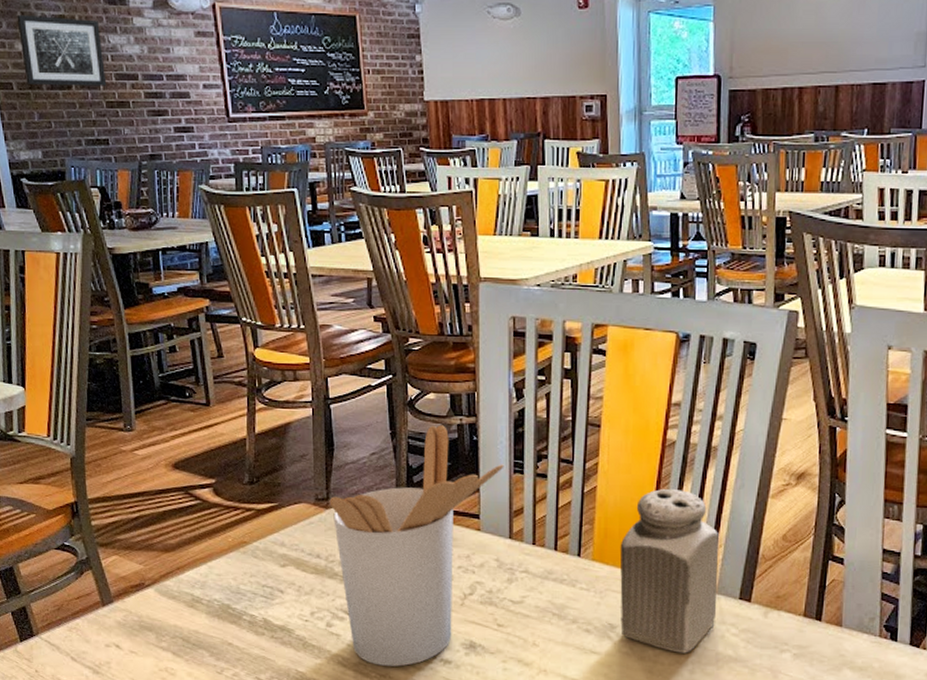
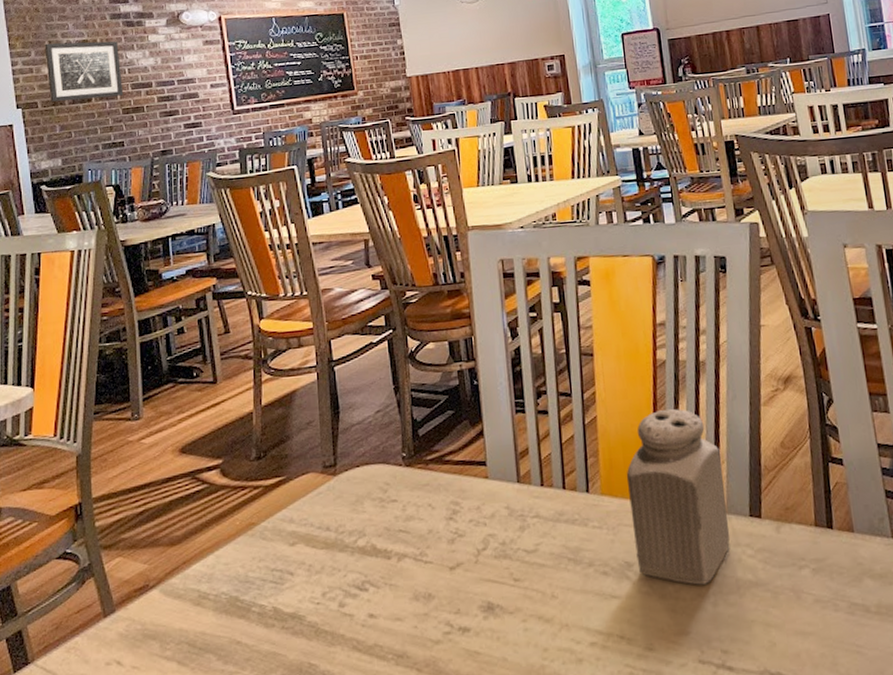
utensil holder: present [329,425,504,667] -> none [337,373,506,645]

